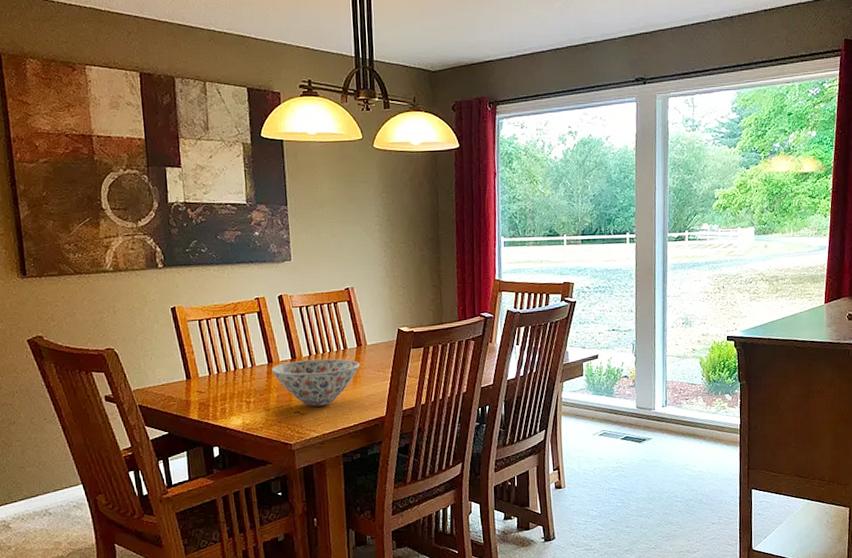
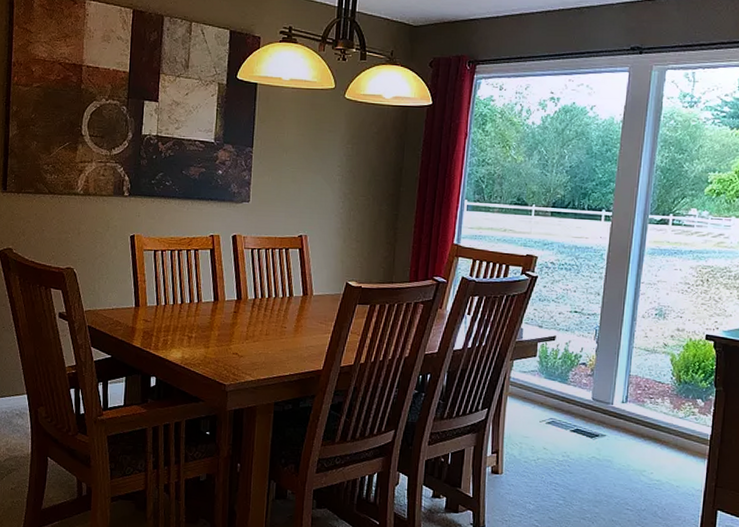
bowl: present [272,358,360,407] -> none [216,302,304,351]

